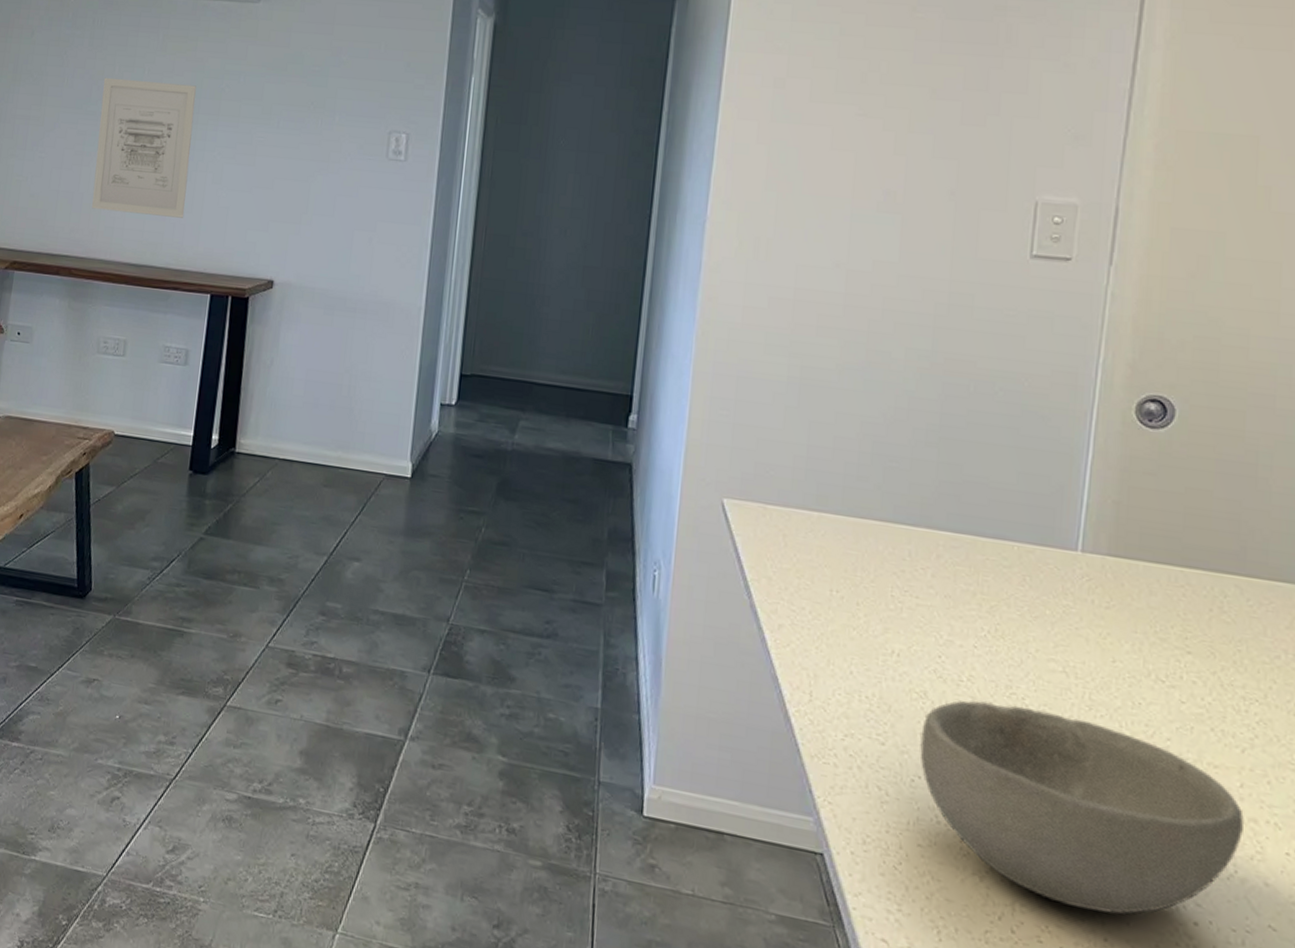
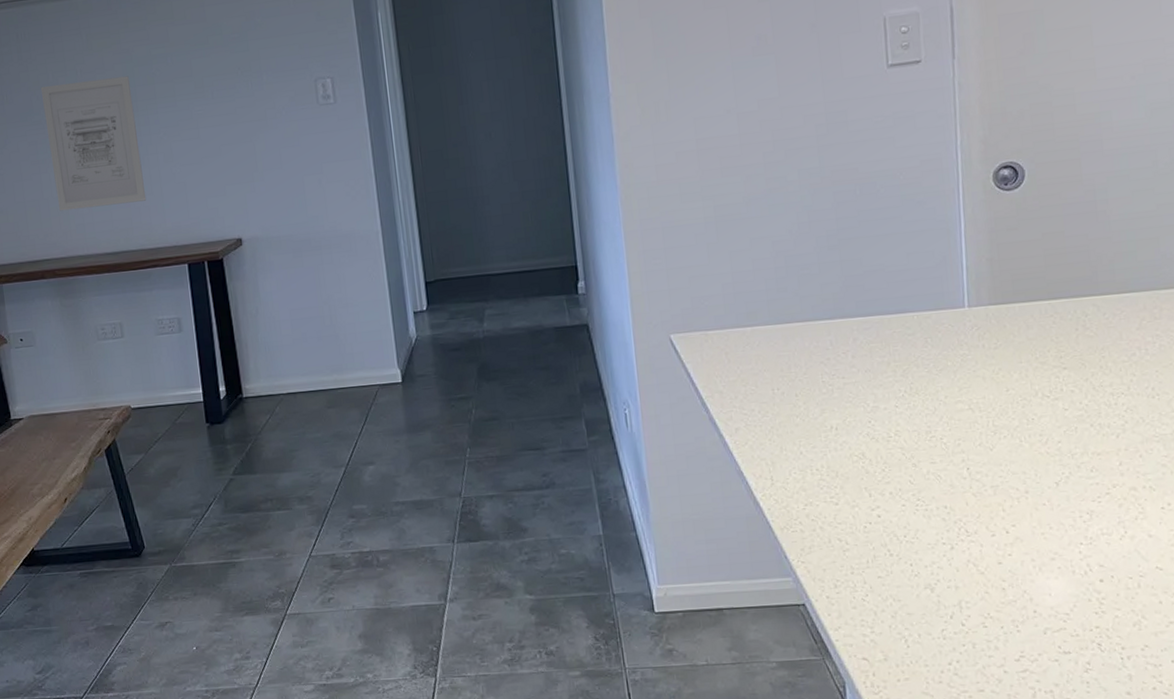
bowl: present [920,700,1245,914] -> none [865,443,1127,593]

